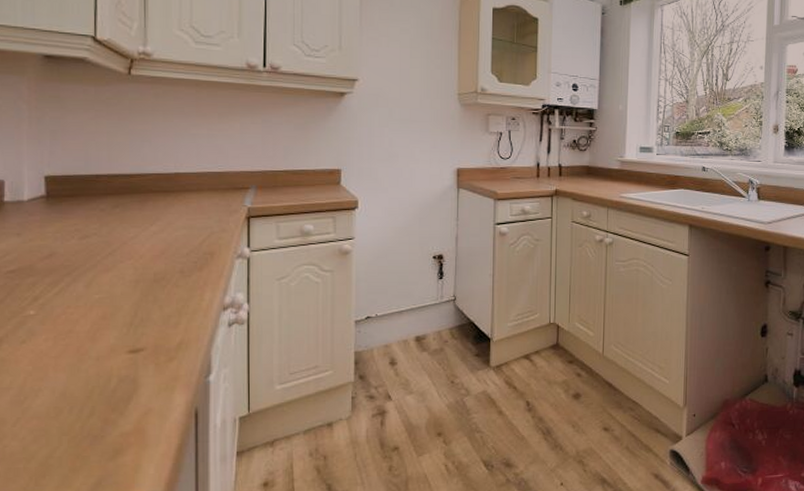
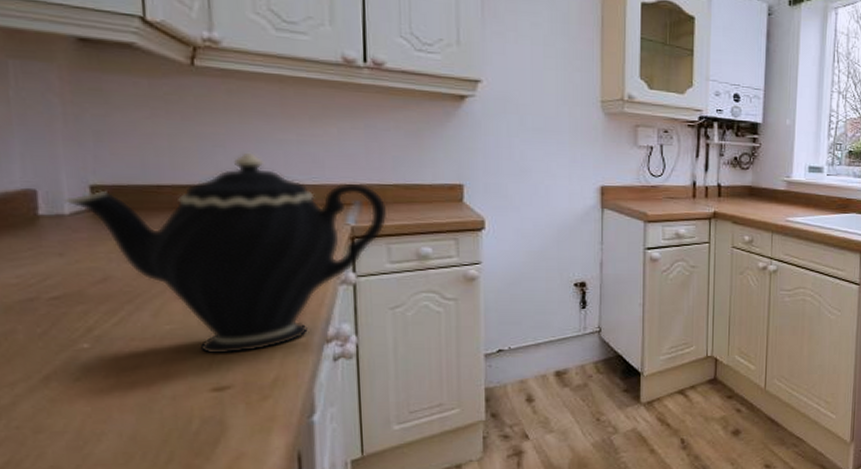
teapot: none [23,145,278,320] -> present [62,152,388,354]

